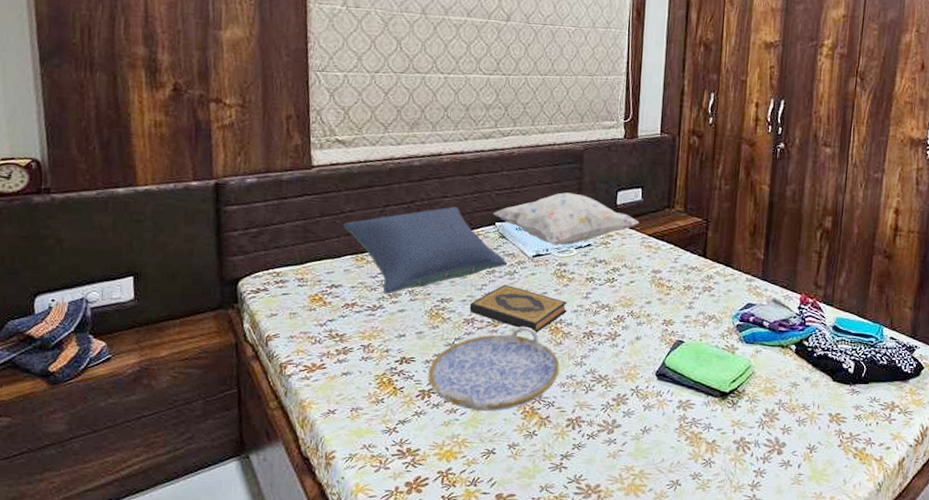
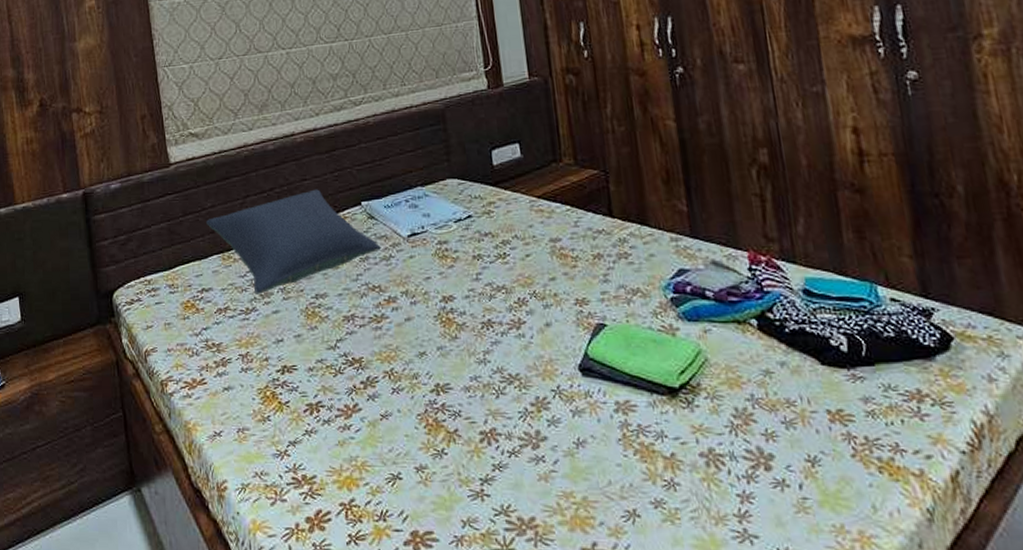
serving tray: present [428,326,560,412] -> none [313,319,461,427]
hardback book: present [469,285,568,333] -> none [347,272,457,326]
decorative pillow: present [493,192,640,247] -> none [357,158,524,222]

